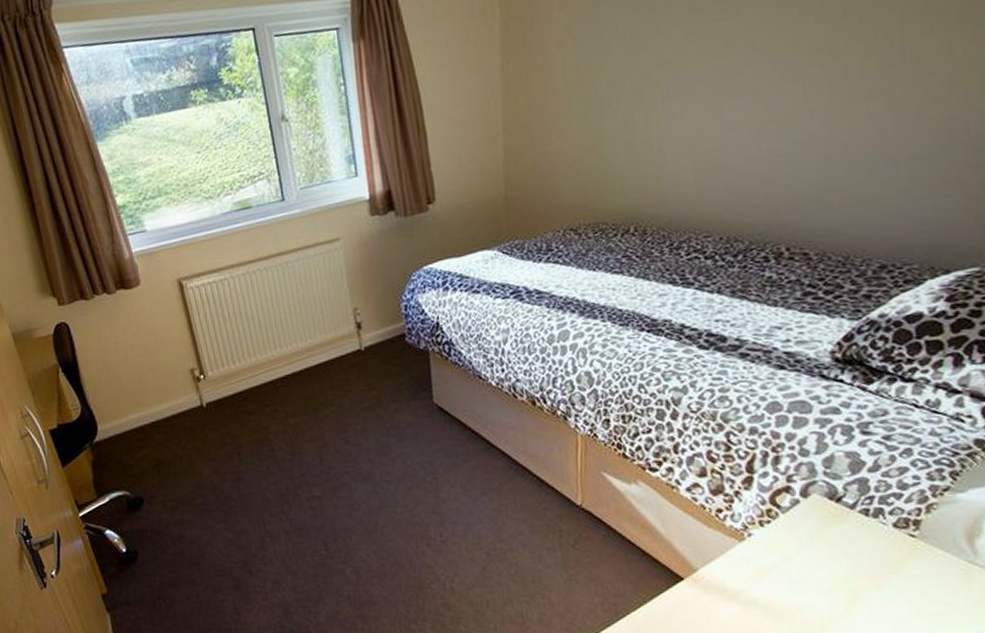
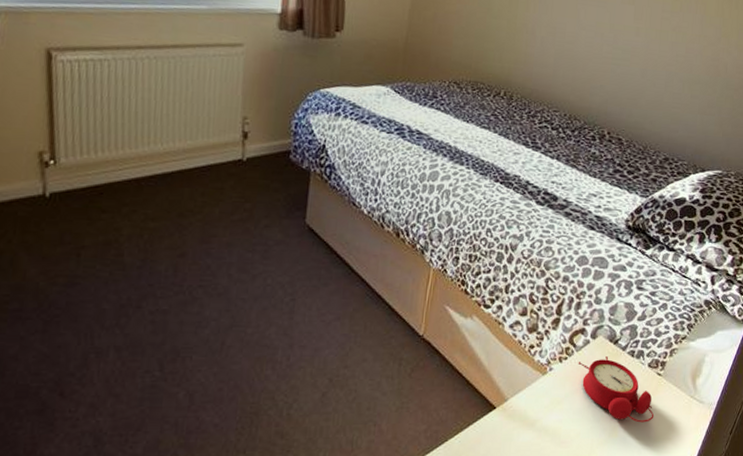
alarm clock: none [786,517,912,594] -> present [578,357,655,423]

